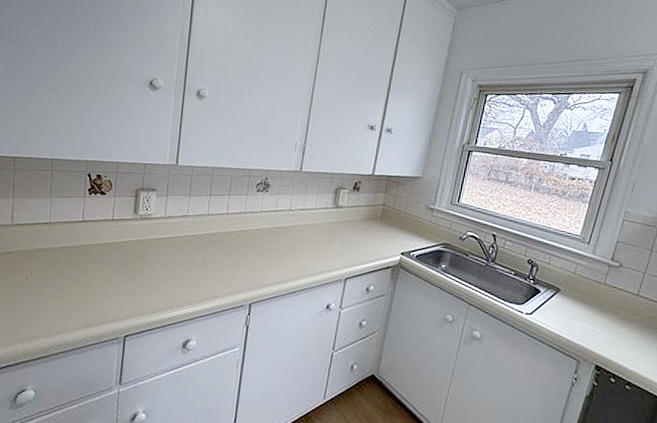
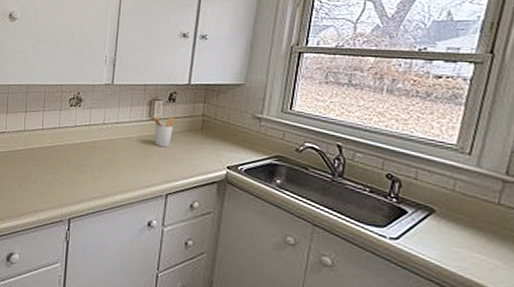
utensil holder: none [336,204,358,234] -> present [151,116,175,148]

